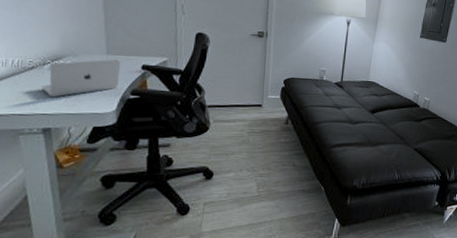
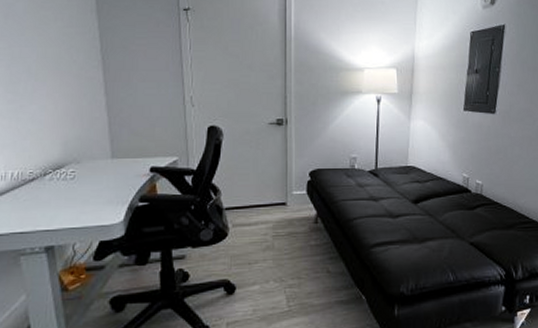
laptop: present [40,59,121,98] -> none [42,163,128,211]

